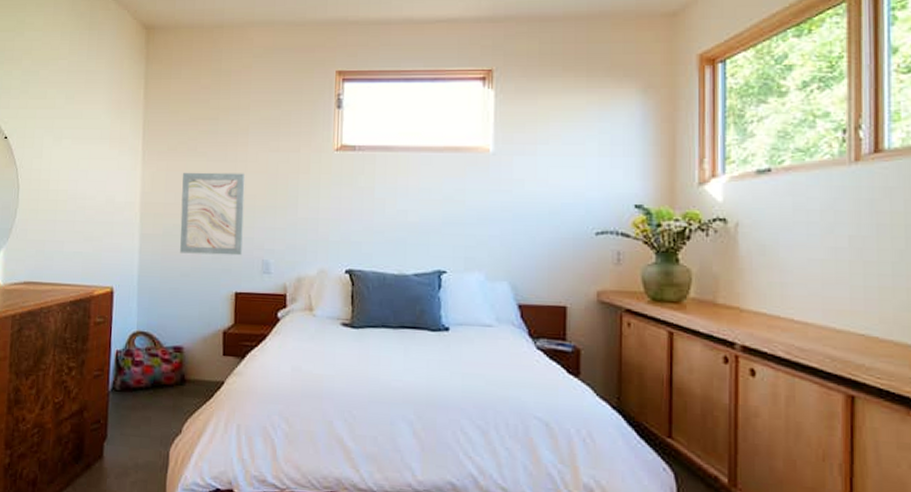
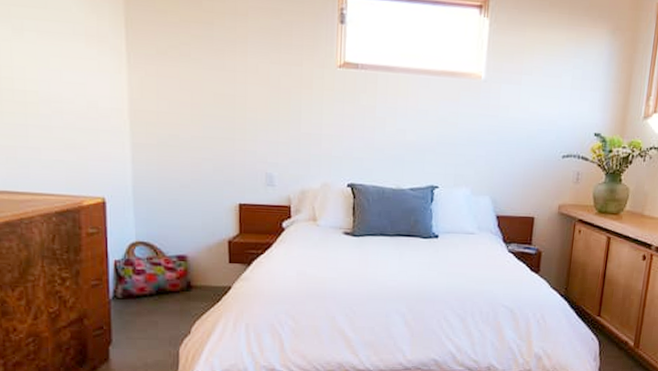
wall art: present [180,172,245,256] -> none [175,80,246,168]

